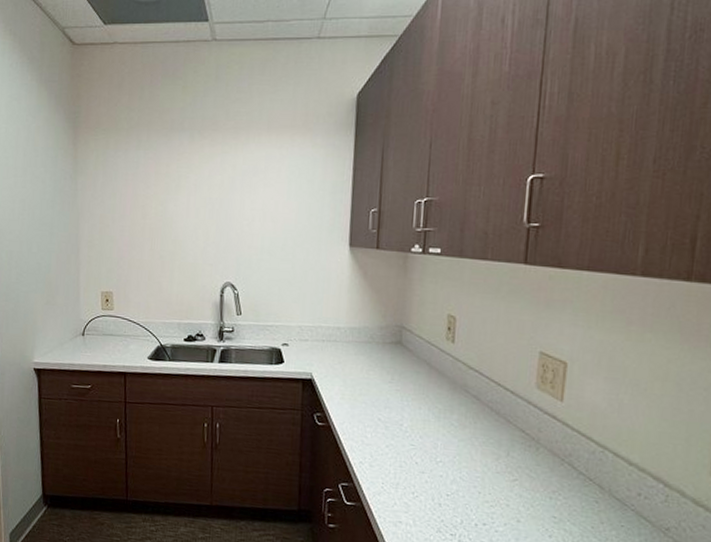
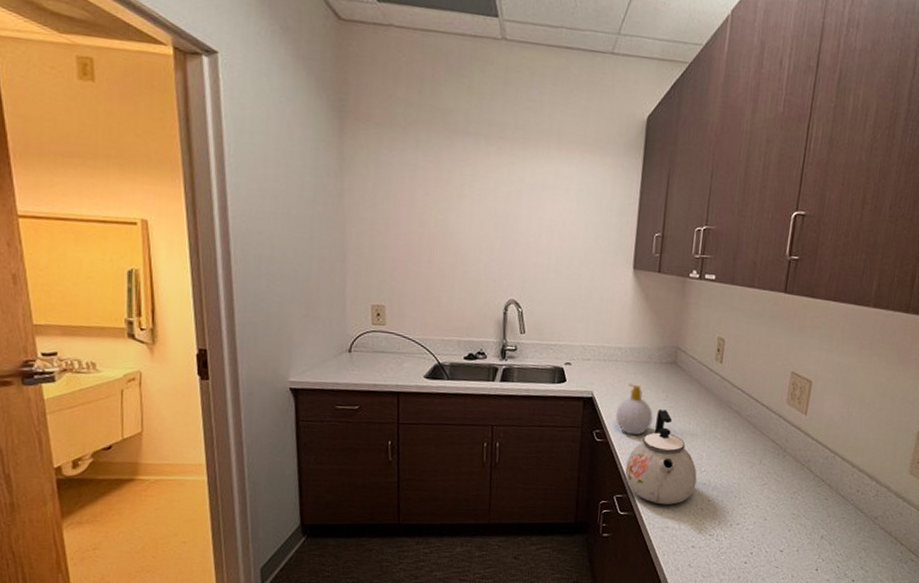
soap bottle: none [337,365,378,420] -> present [616,383,653,436]
kettle: none [350,392,432,497] -> present [625,409,697,505]

